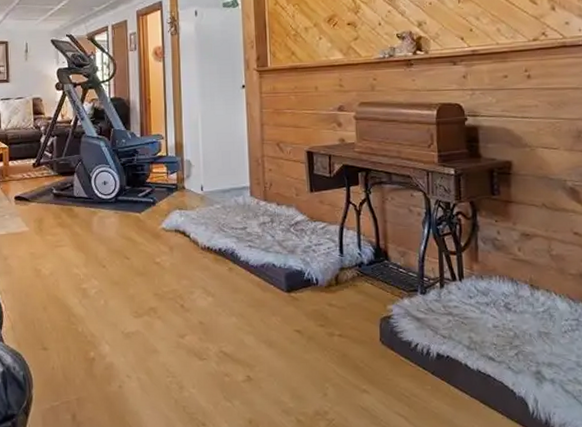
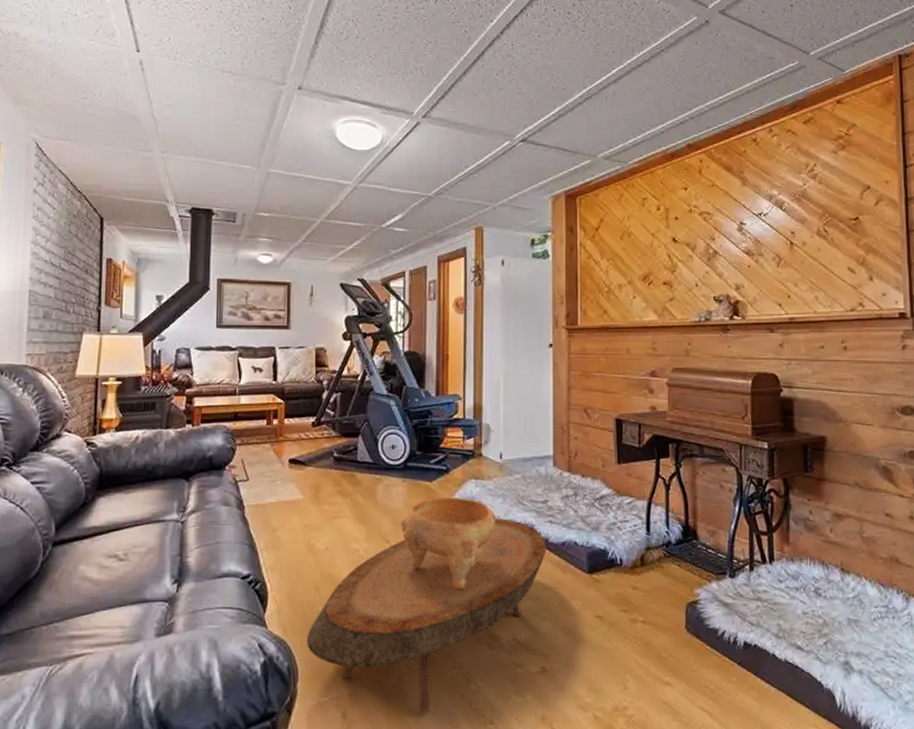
coffee table: none [37,244,247,416] -> present [306,518,546,713]
decorative bowl: none [115,226,199,308] -> present [401,498,495,590]

